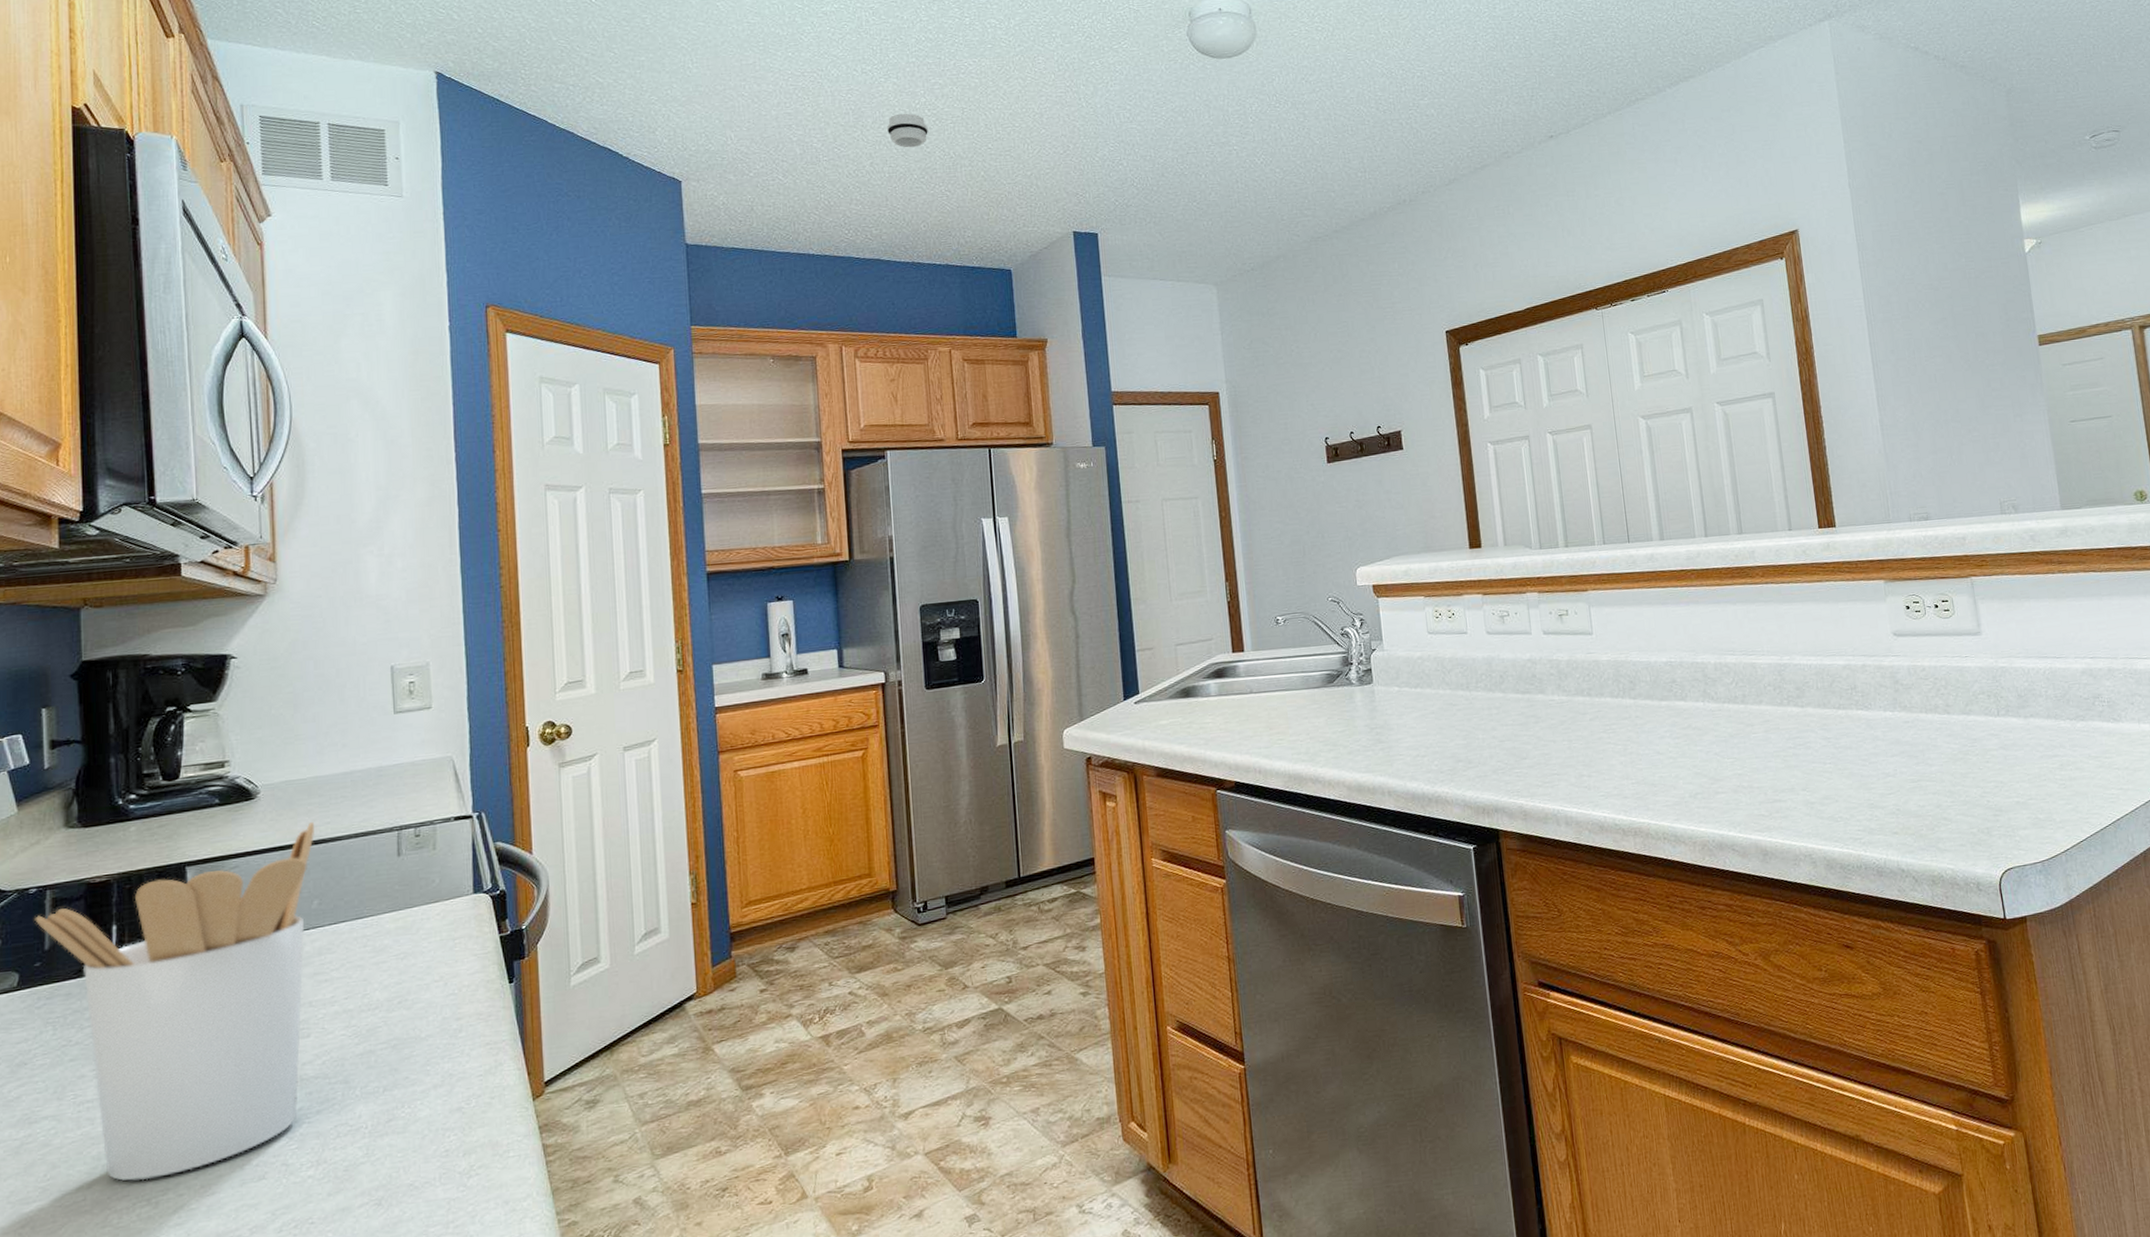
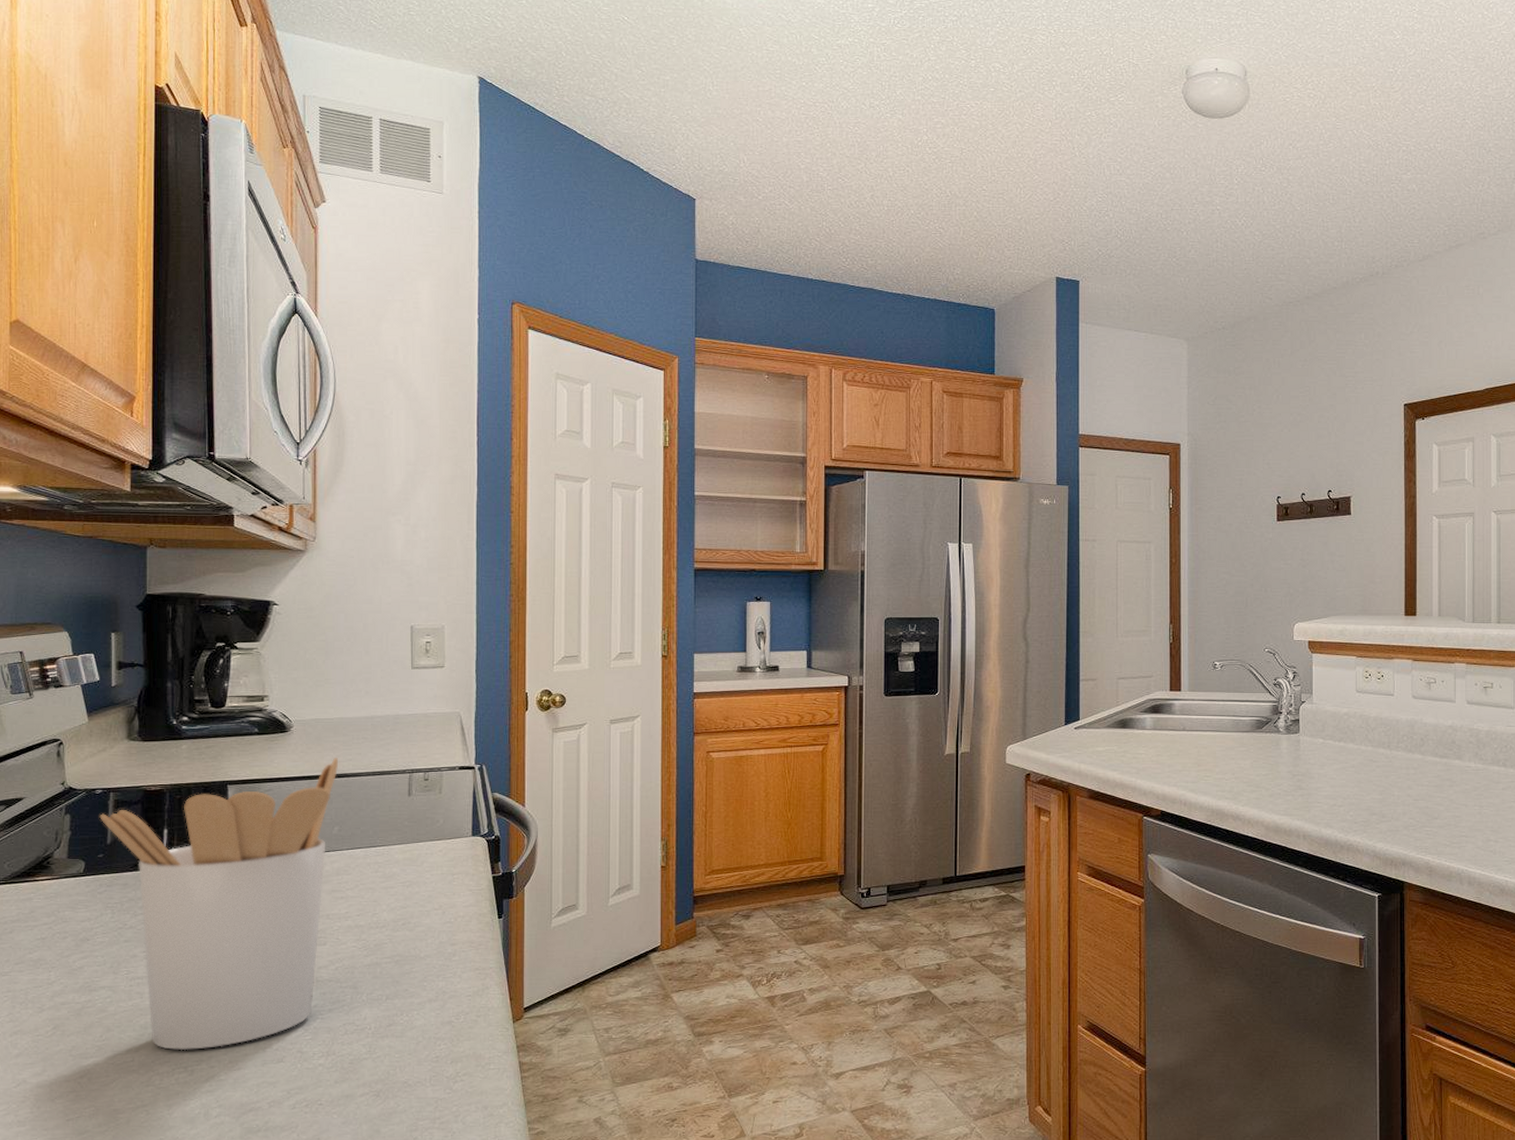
smoke detector: present [887,113,928,148] -> none [889,149,927,184]

